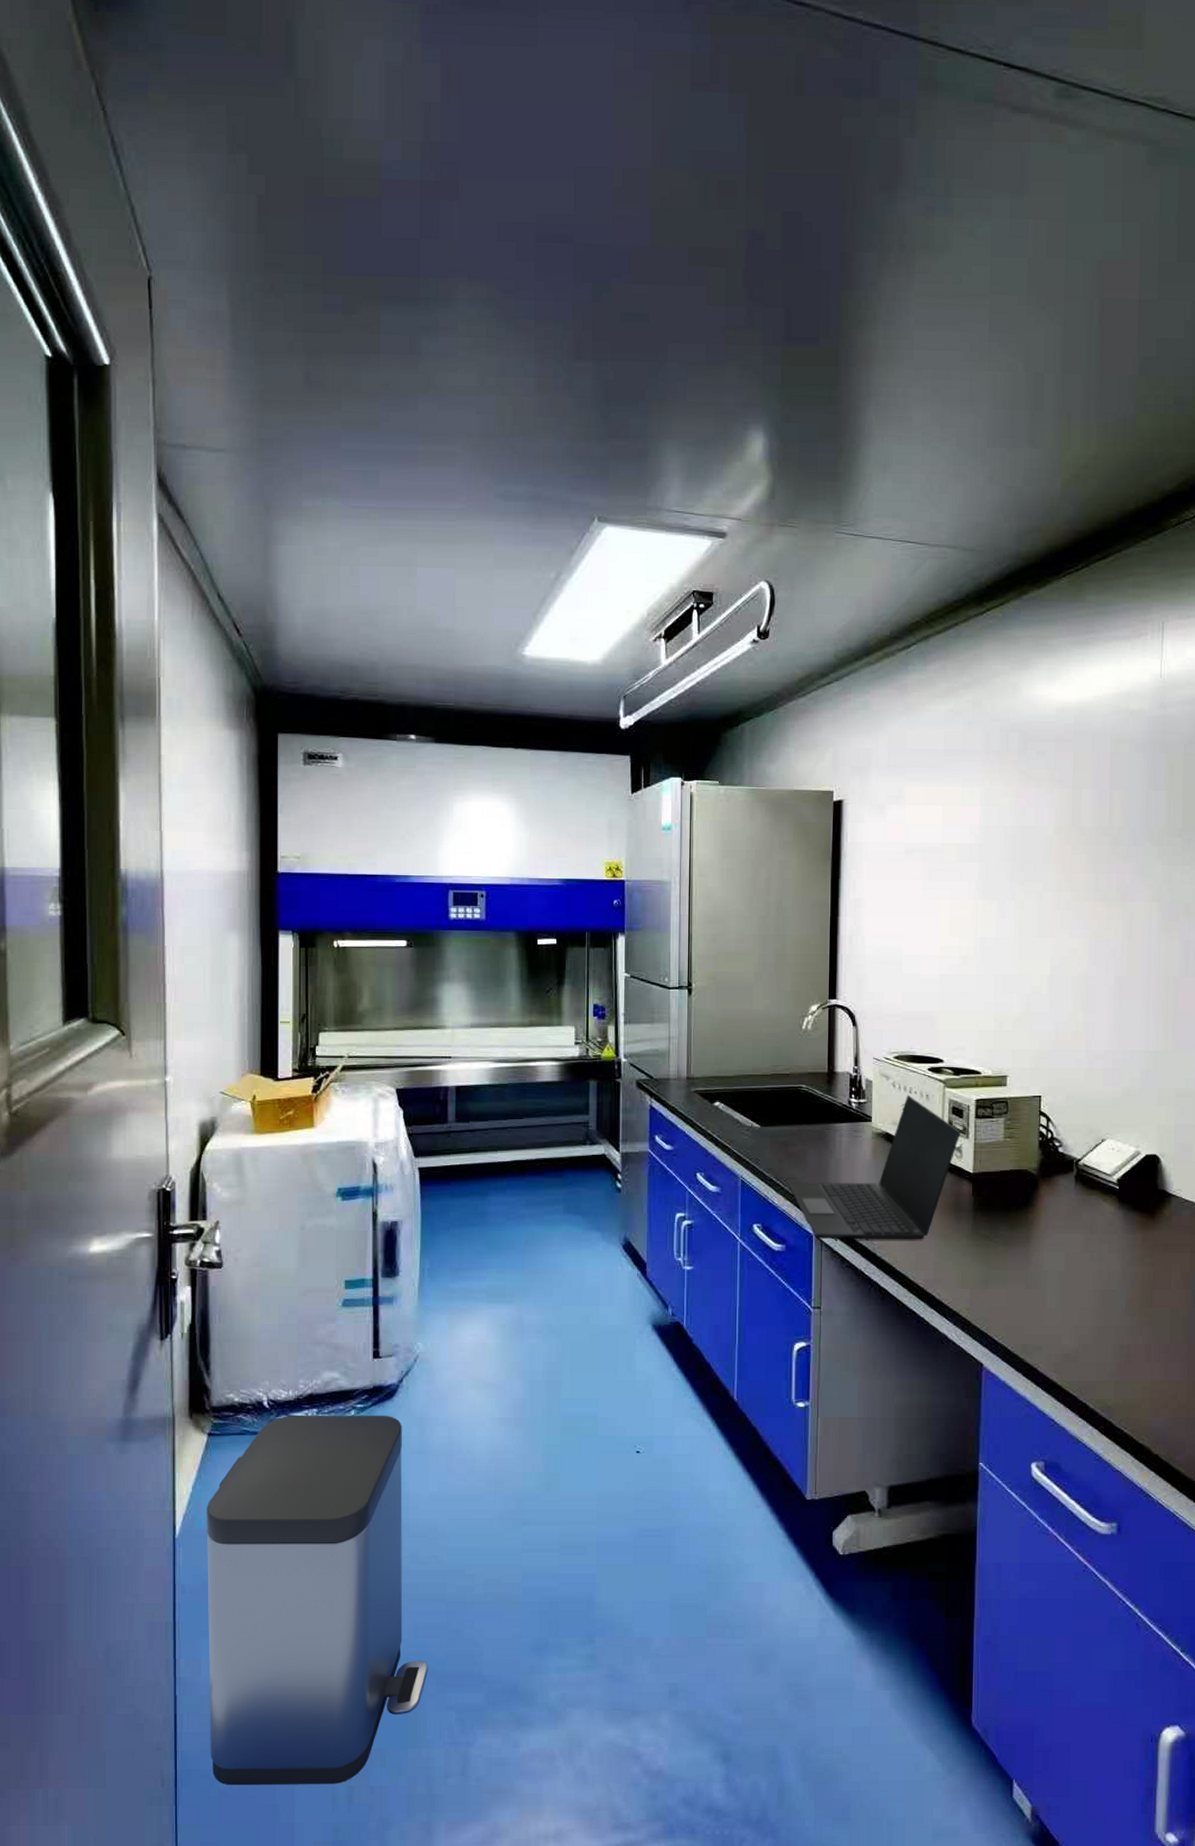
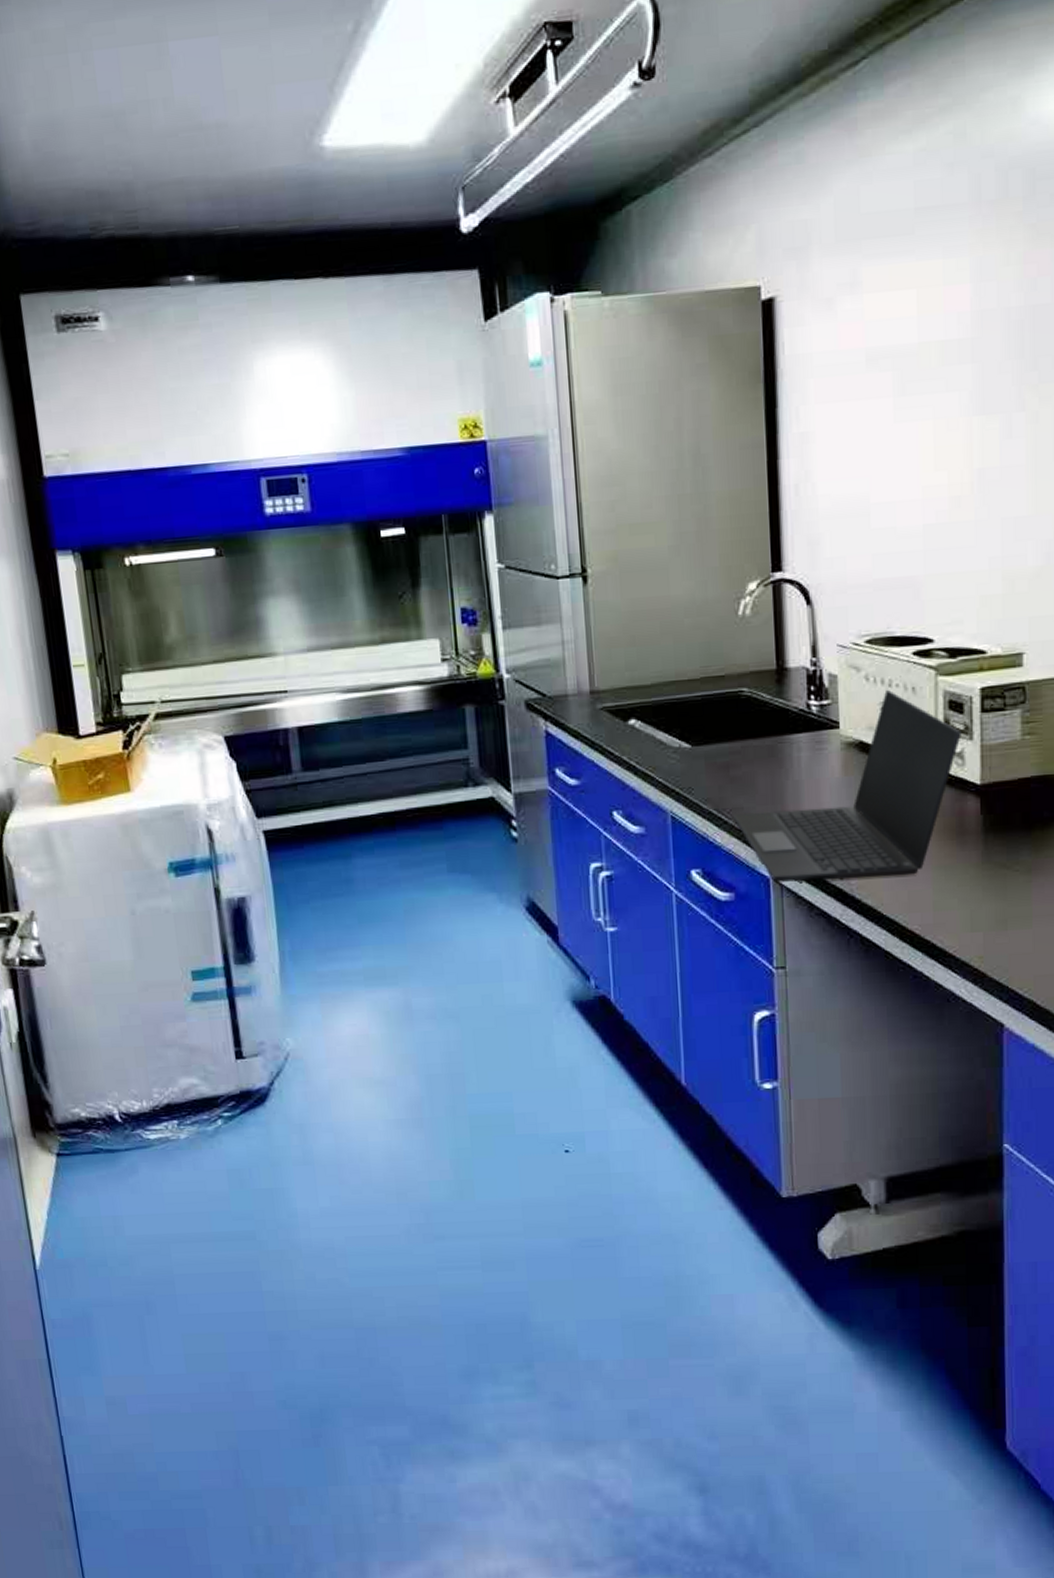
pedal bin: present [206,1415,428,1786] -> none [66,1123,342,1528]

